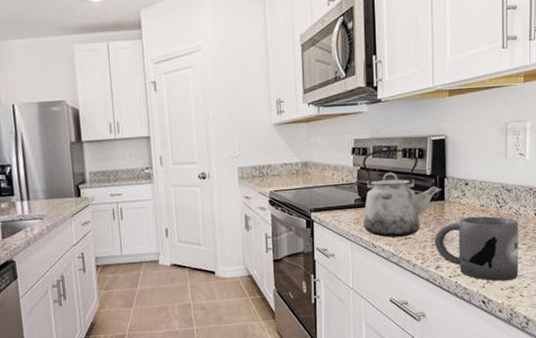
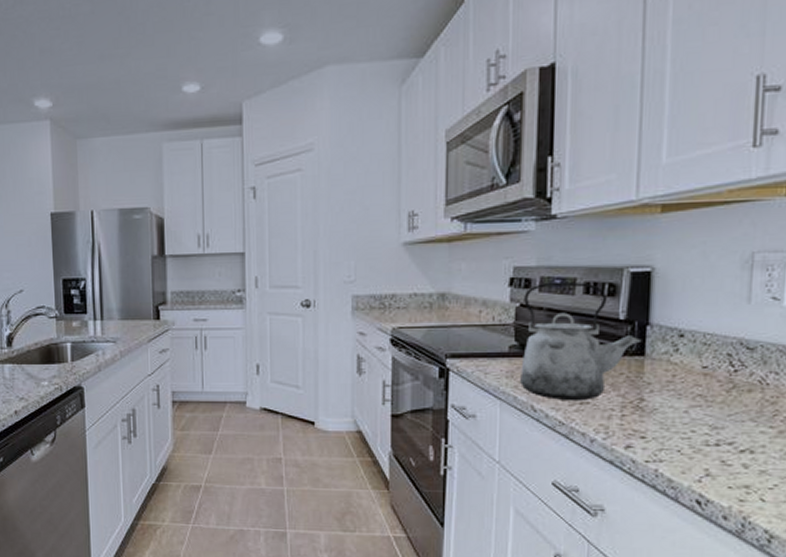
mug: present [434,216,519,281] -> none [624,381,764,476]

